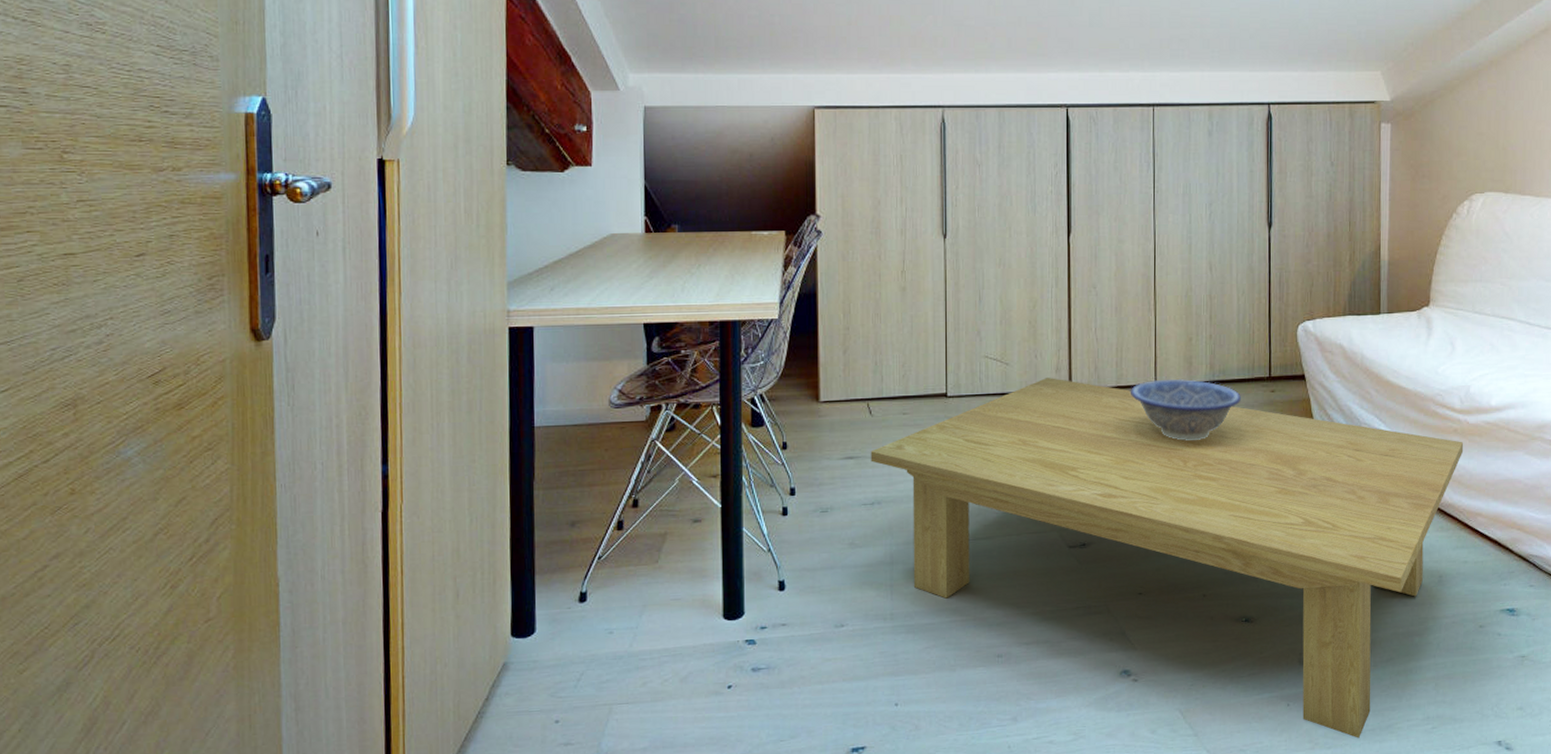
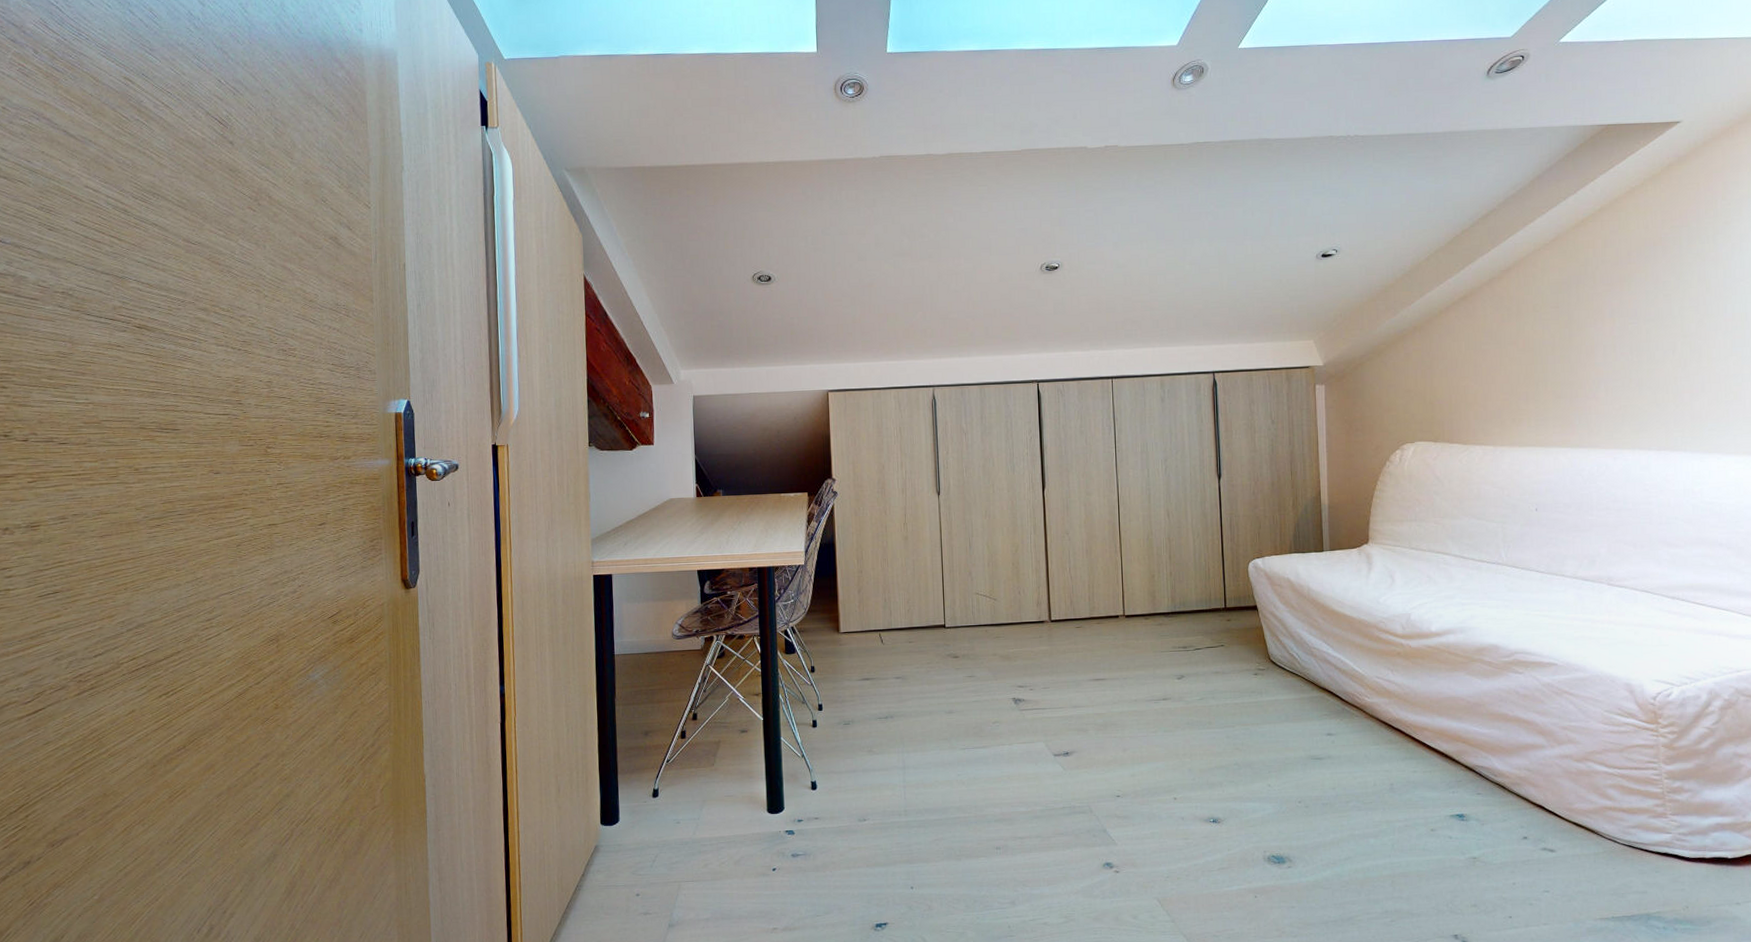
coffee table: present [870,378,1464,738] -> none [883,610,1408,928]
decorative bowl: present [1130,378,1241,441] -> none [1102,610,1200,664]

